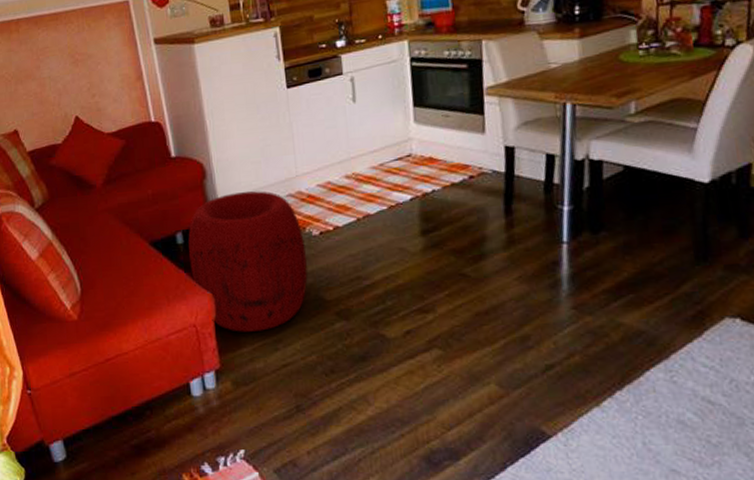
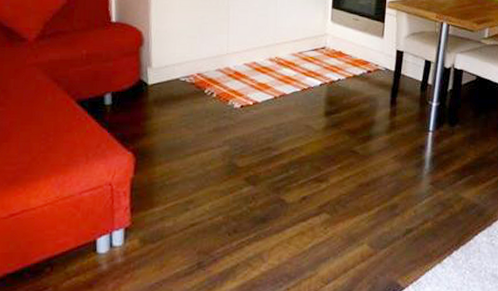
pouf: present [188,191,308,332] -> none [114,62,226,192]

